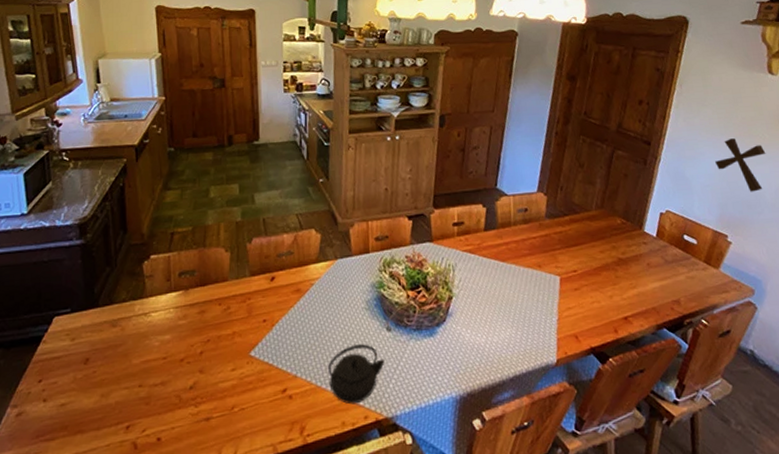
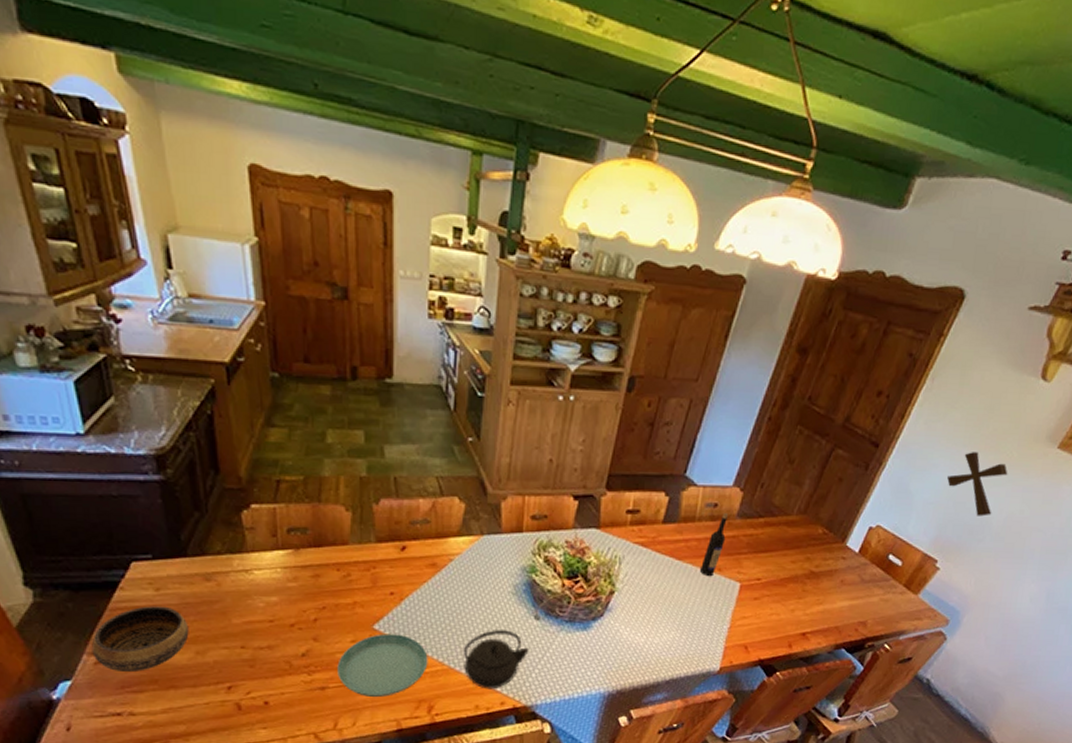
bowl: none [15,354,96,422] -> present [91,606,189,673]
saucer: none [220,358,298,424] -> present [337,633,428,698]
wine bottle: none [522,215,540,274] -> present [699,512,729,577]

